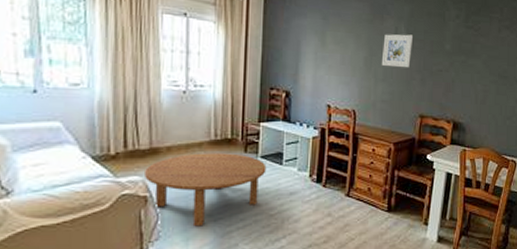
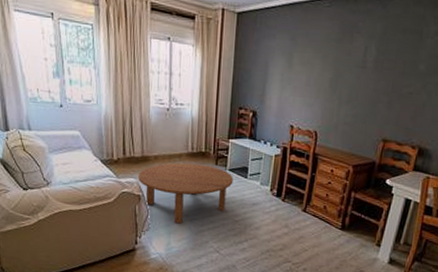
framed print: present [381,34,412,68] -> none [347,54,383,90]

